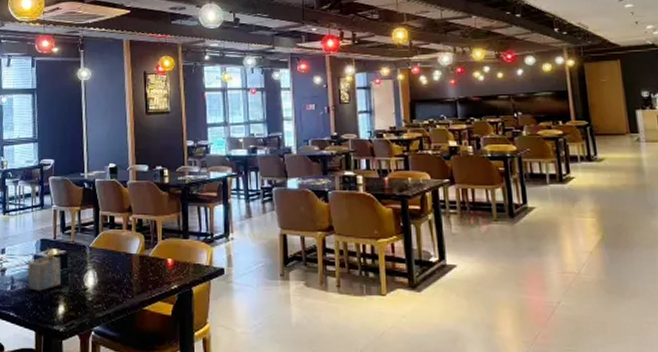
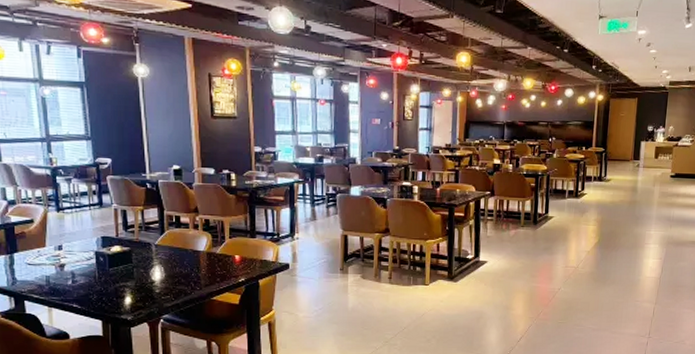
napkin holder: present [27,247,61,291] -> none [89,244,126,285]

